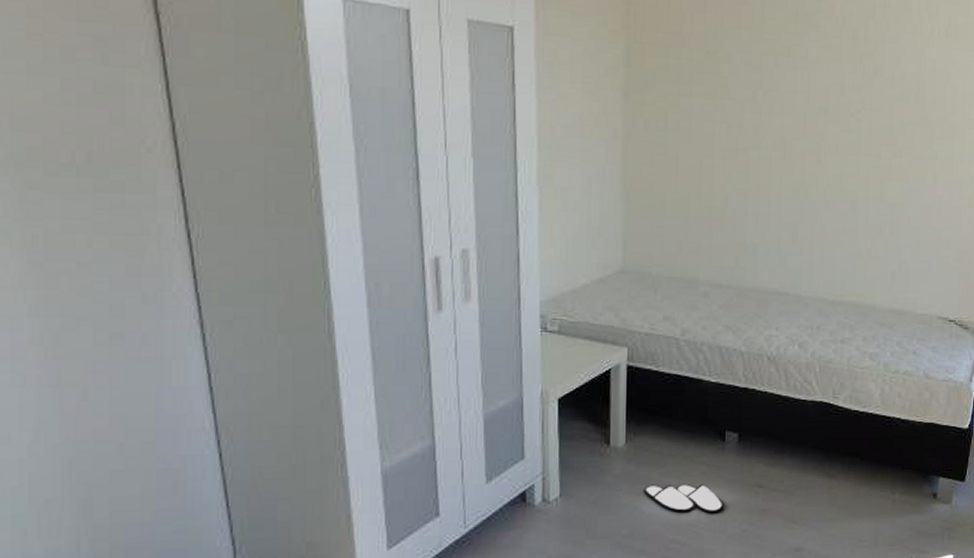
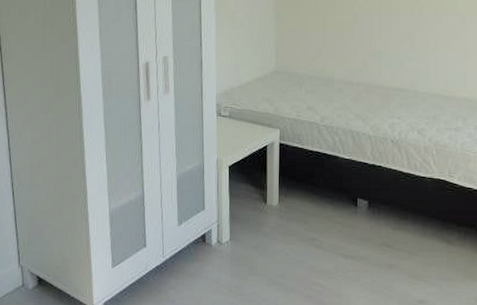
slippers: present [644,483,724,514] -> none [293,237,357,265]

